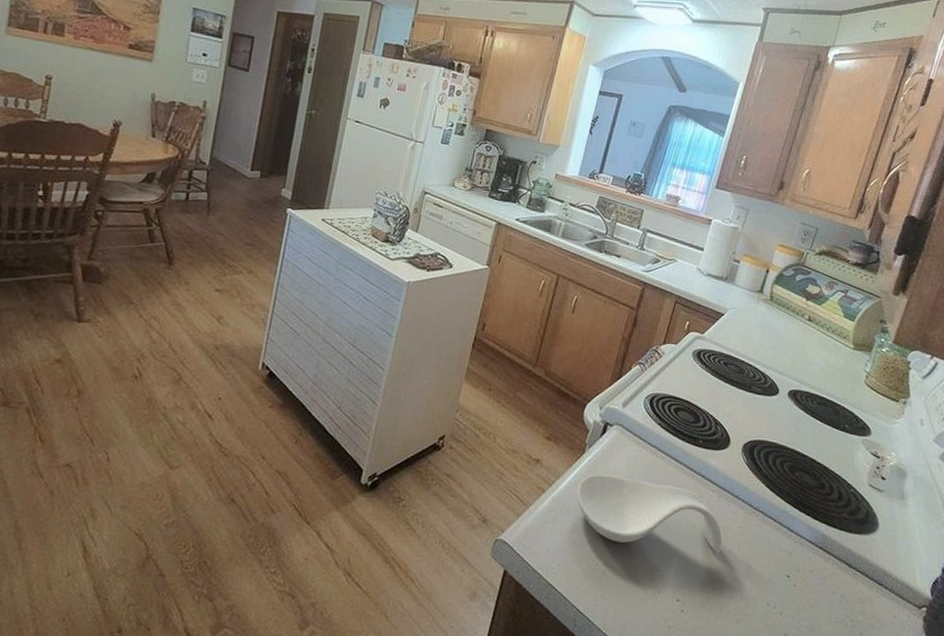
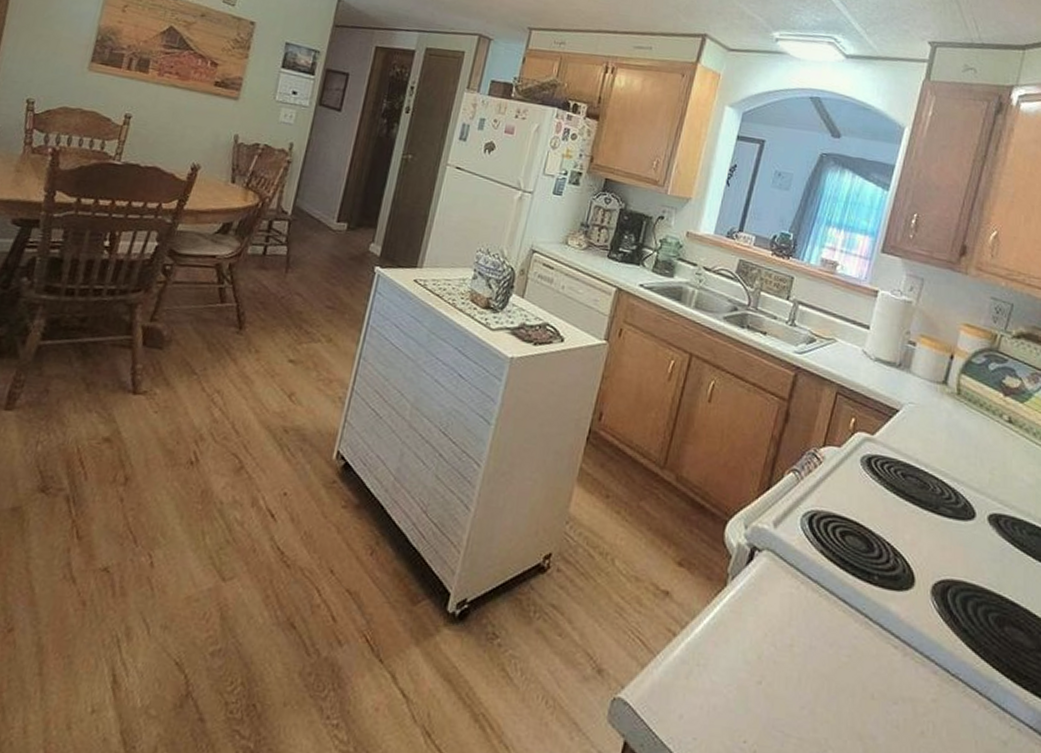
spoon rest: present [576,474,723,553] -> none [716,615,911,736]

